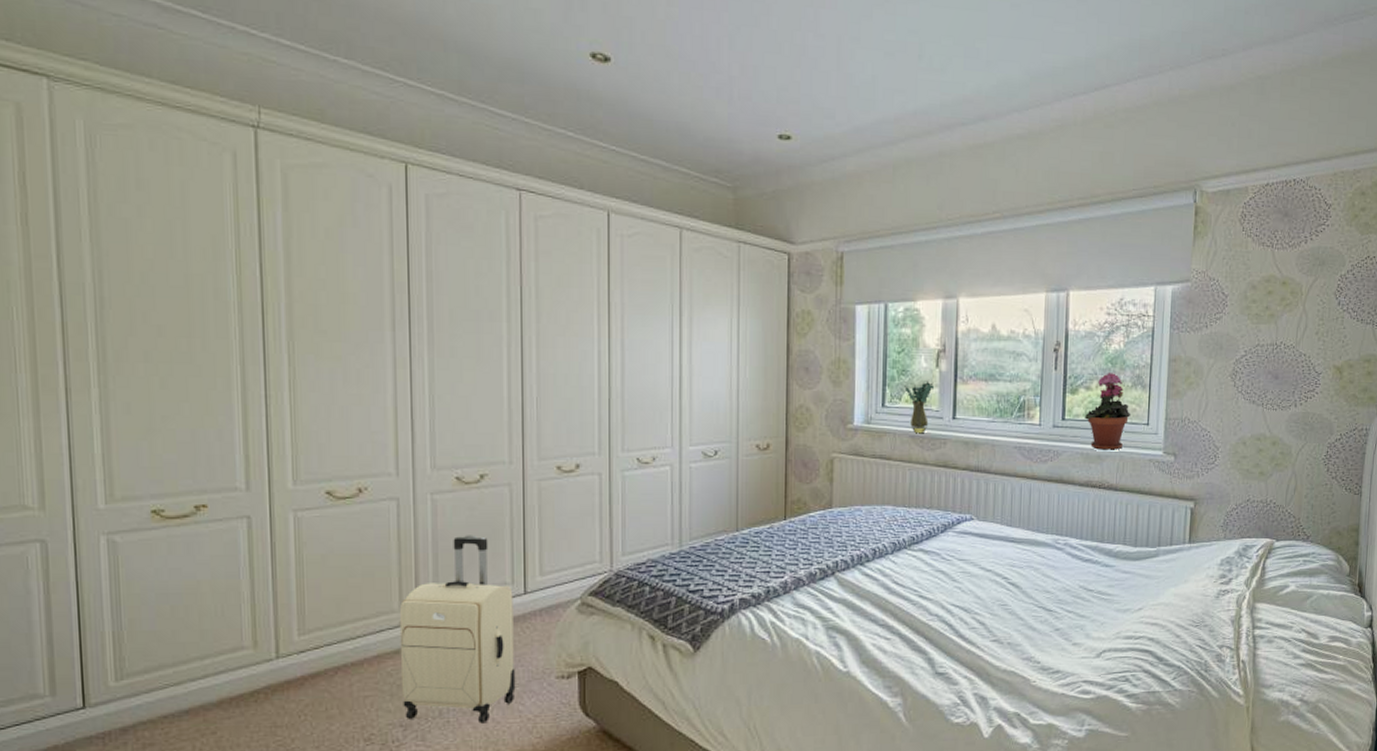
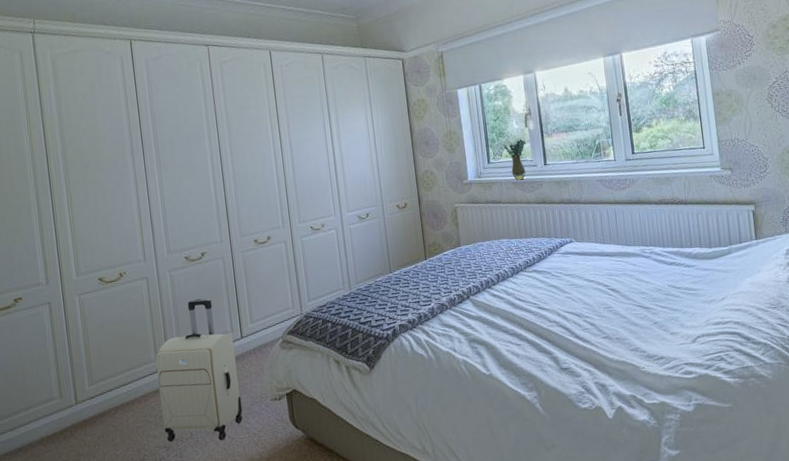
potted plant: present [1085,373,1131,451] -> none [650,111,689,174]

